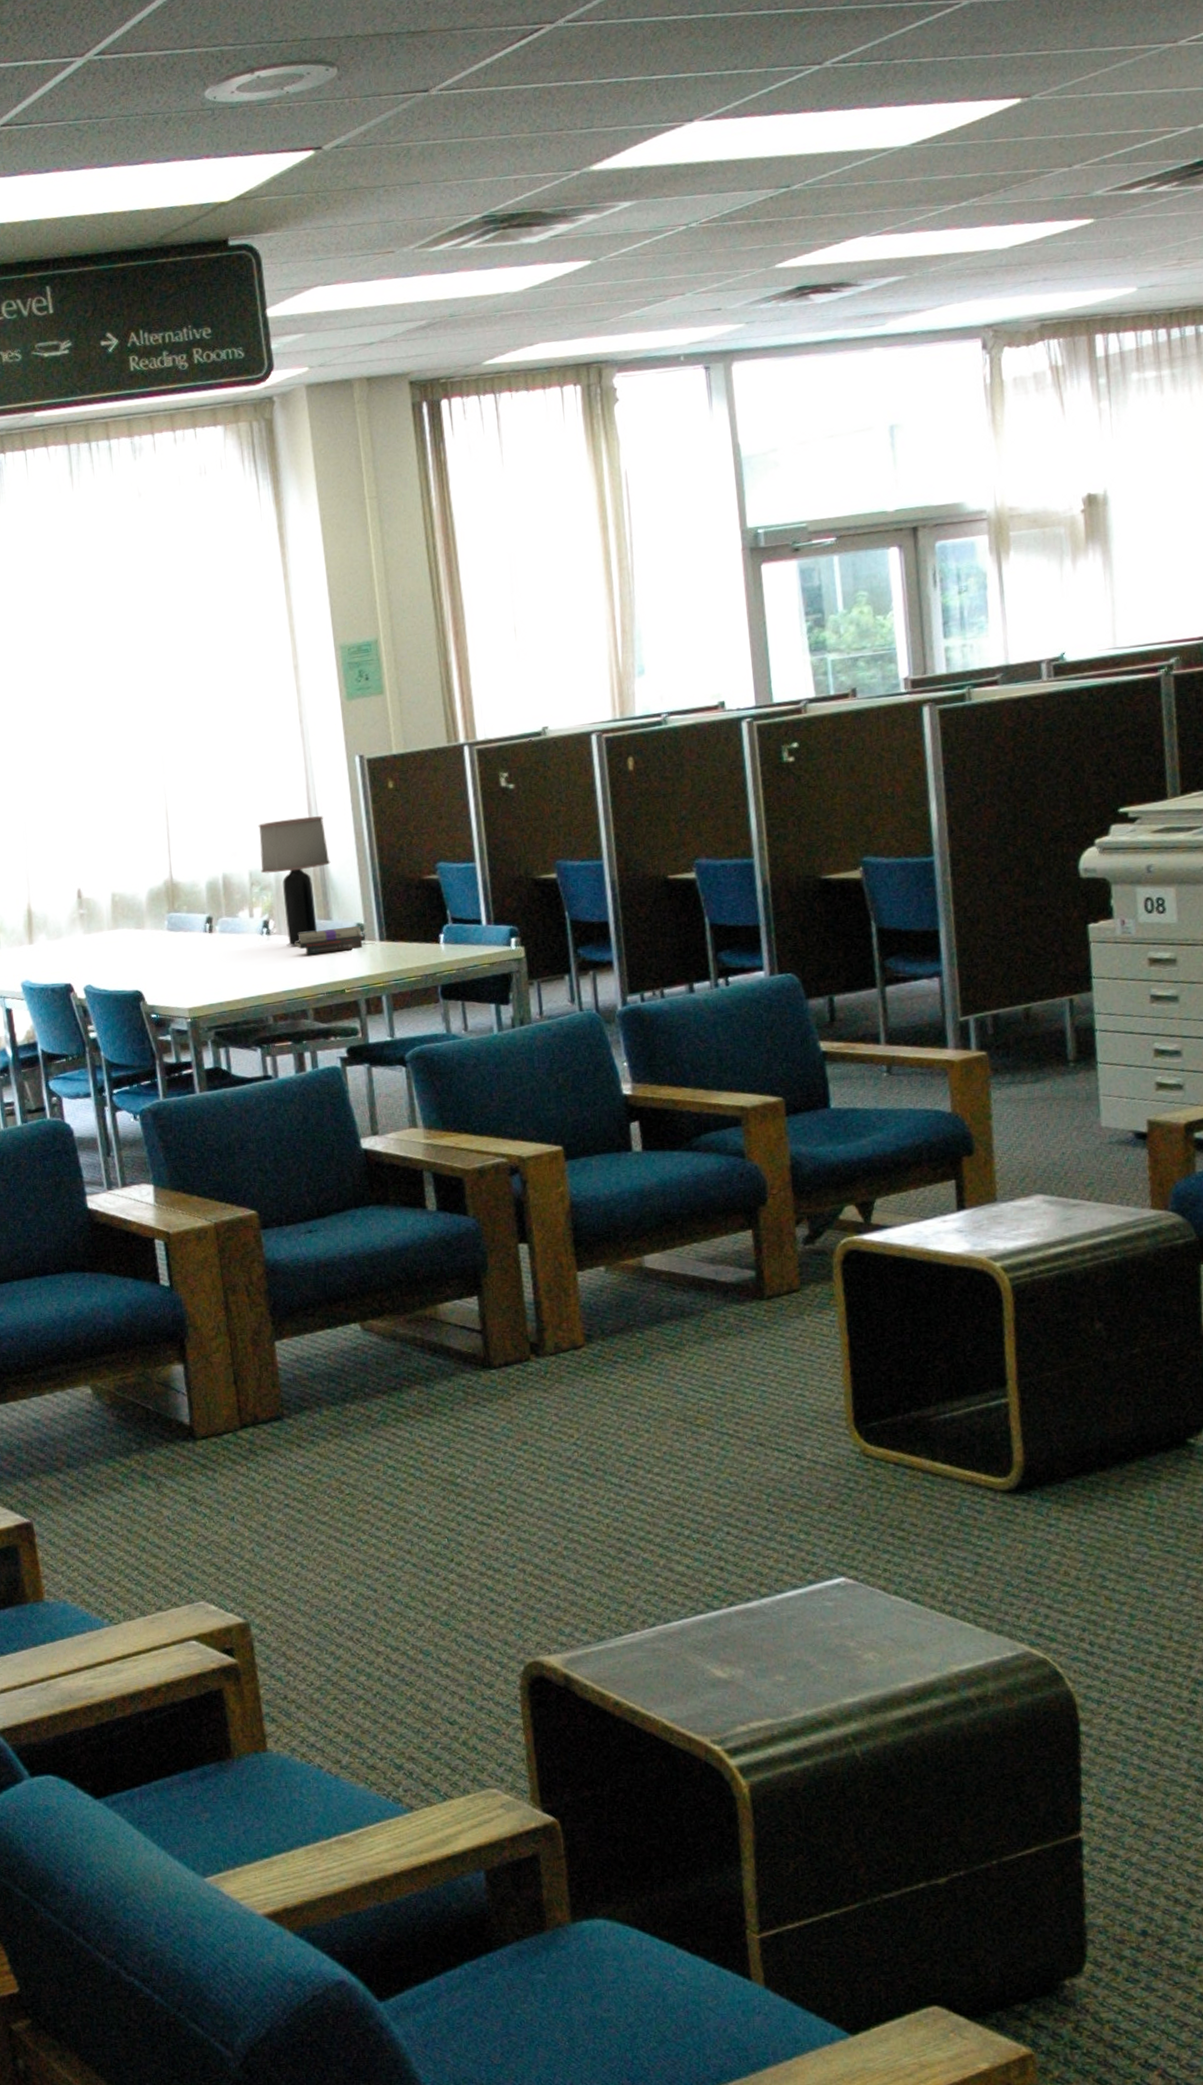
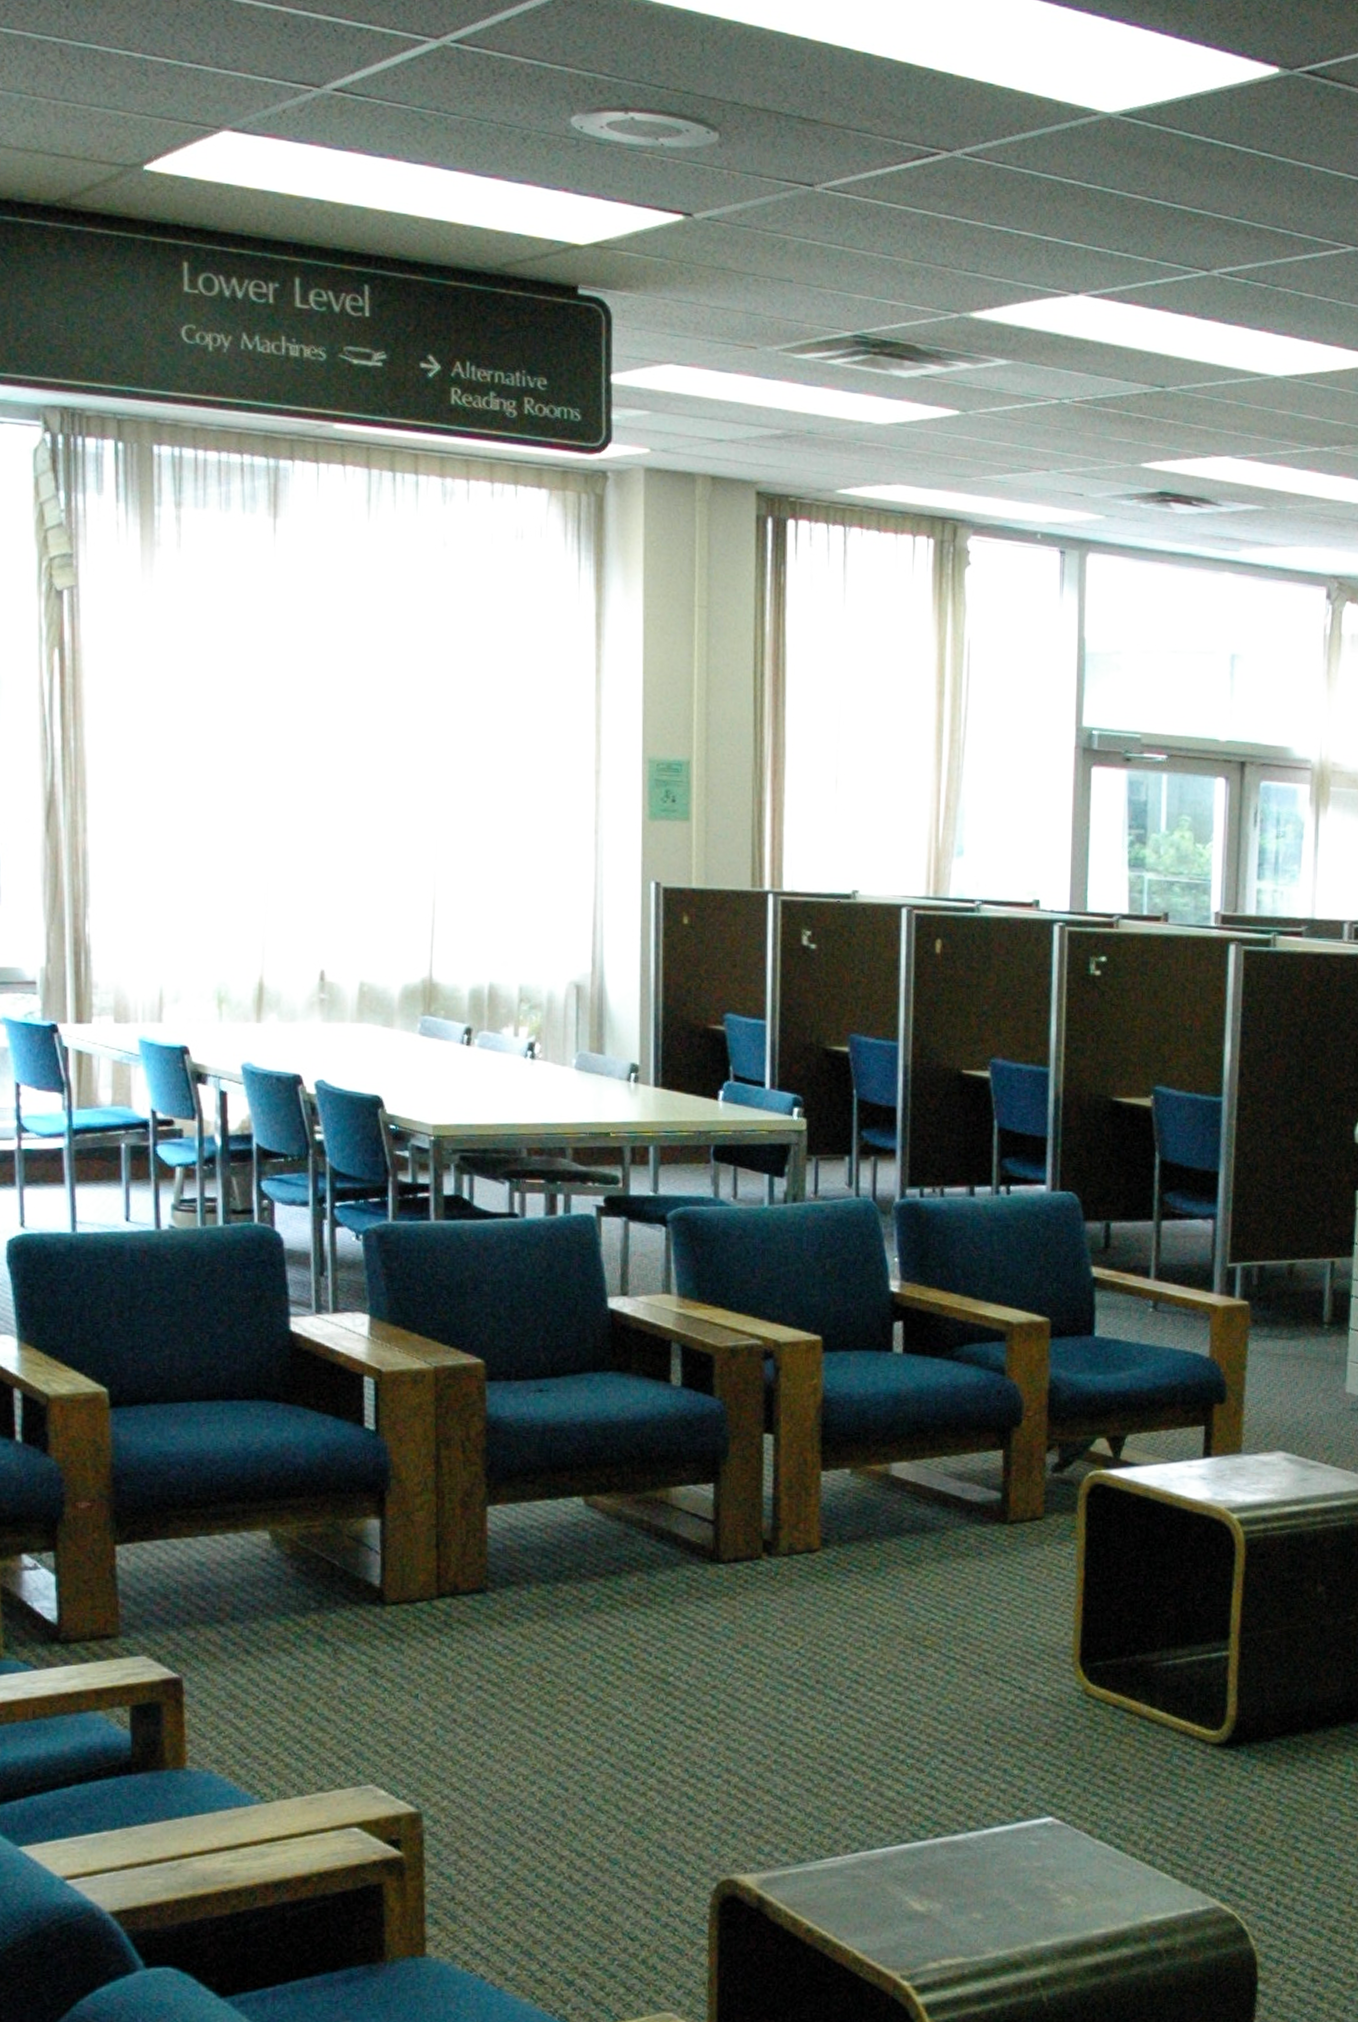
table lamp: present [258,816,331,947] -> none [533,935,611,1076]
books: present [296,925,365,955] -> none [562,1063,638,1092]

